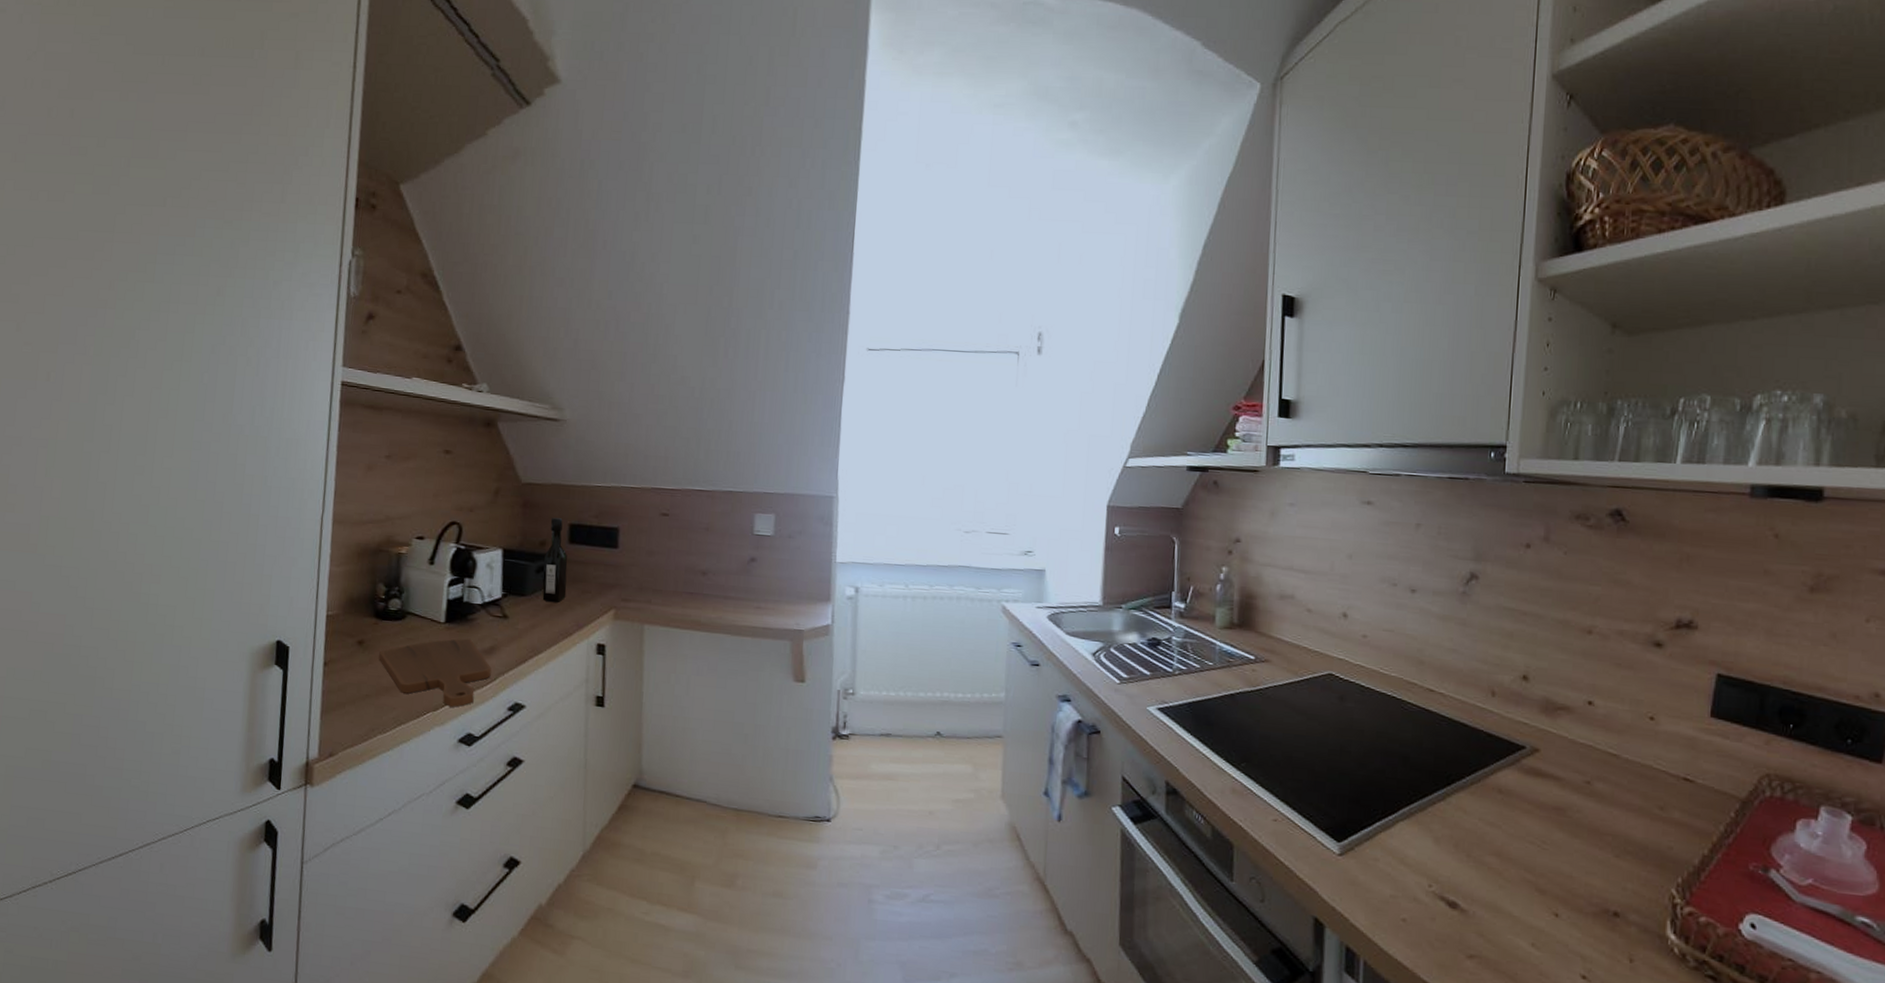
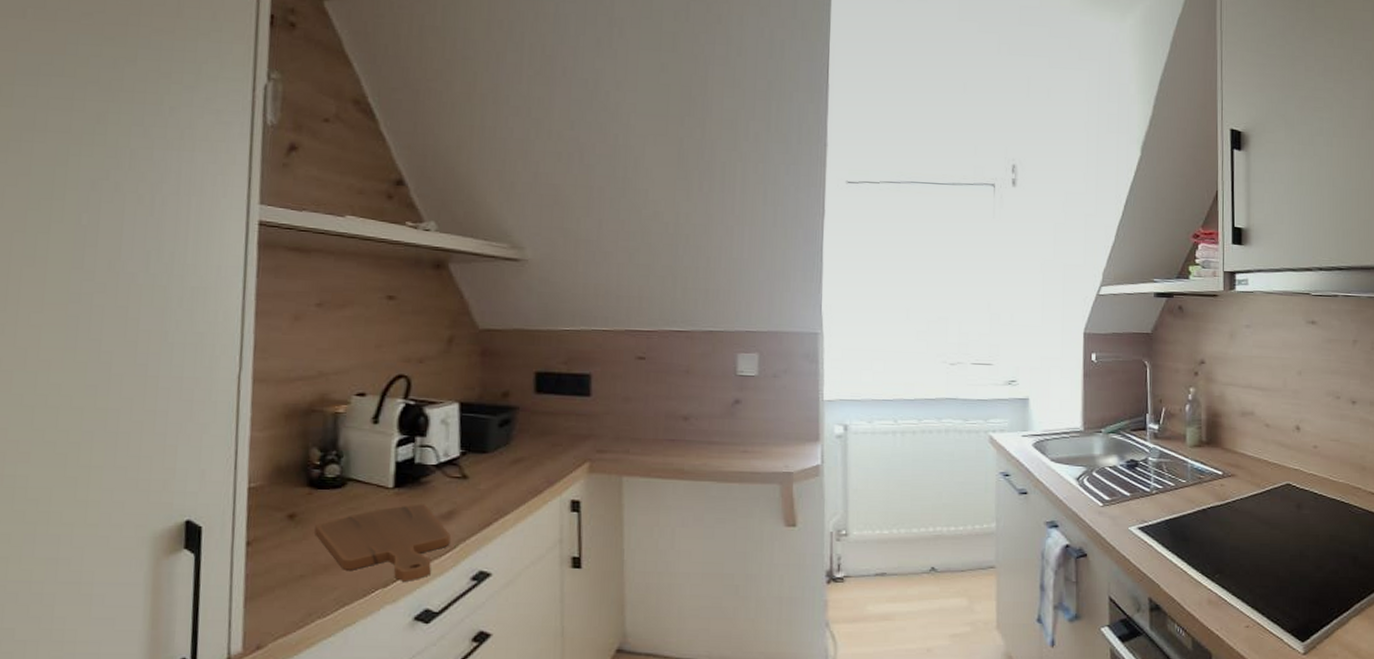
bottle: present [542,517,568,602] -> none [506,366,535,458]

